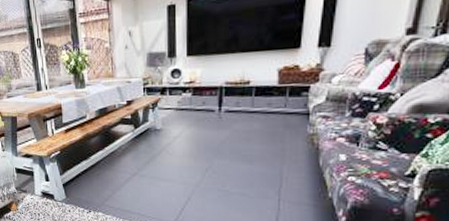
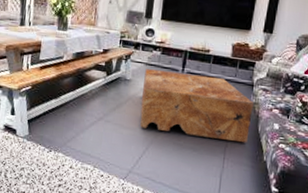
coffee table: none [176,111,311,181] -> present [140,69,254,143]

